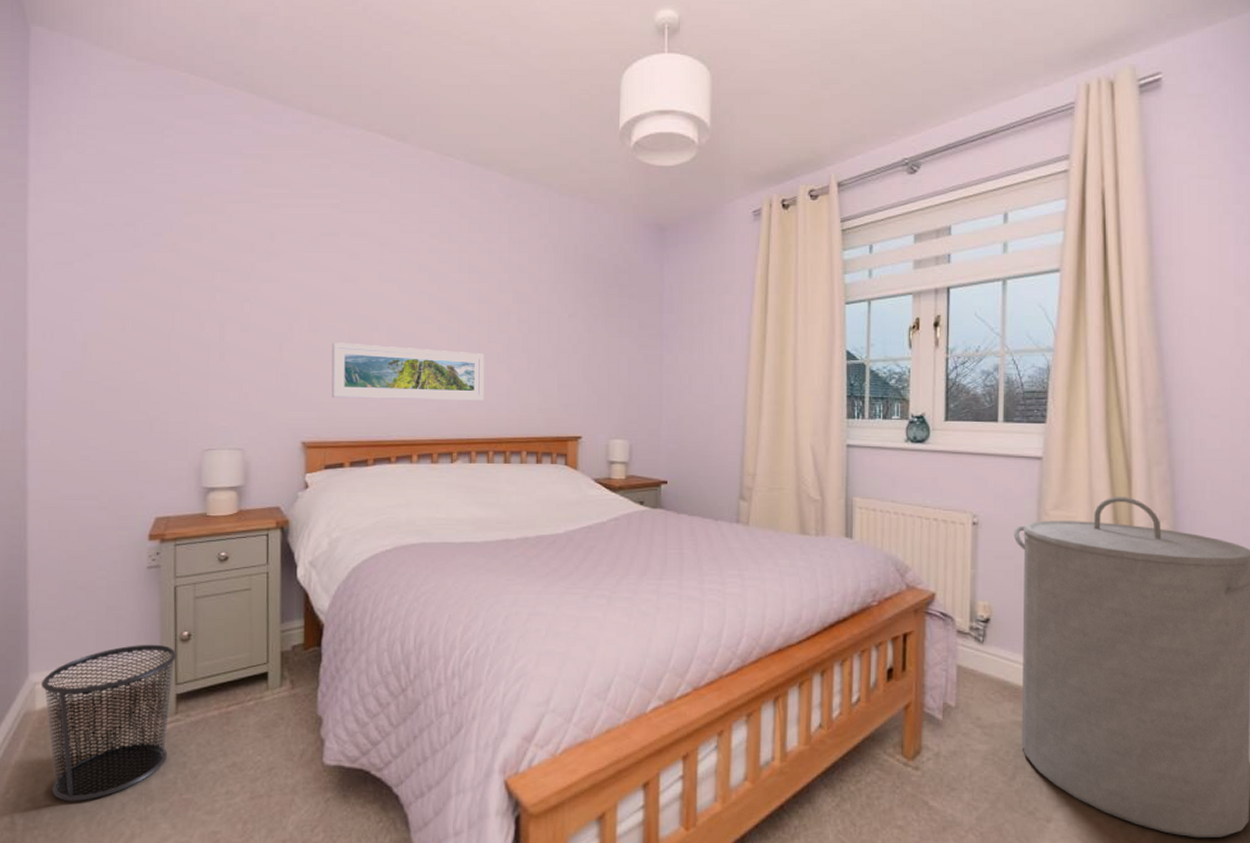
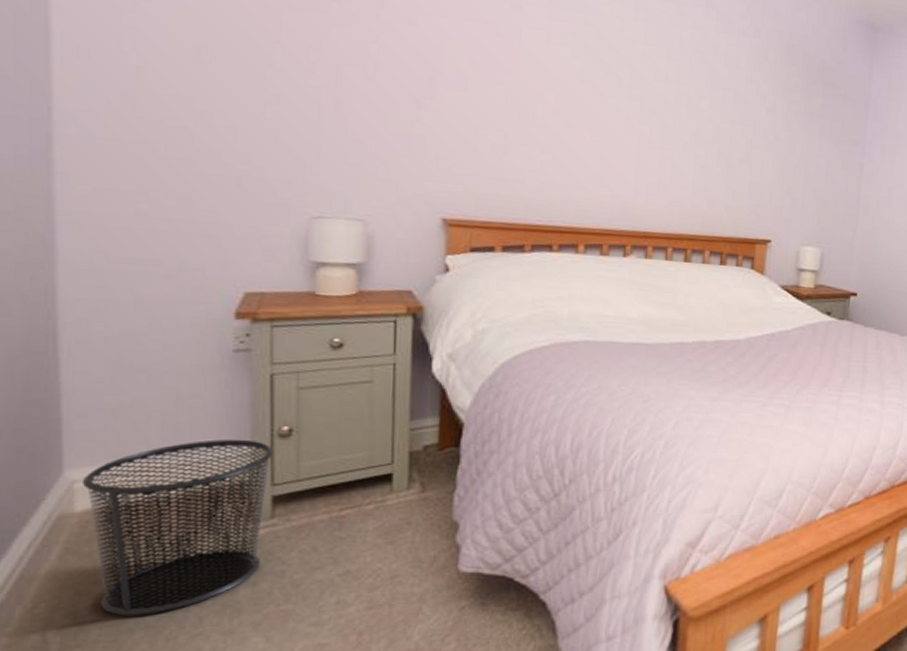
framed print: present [331,342,485,401] -> none [481,106,669,192]

